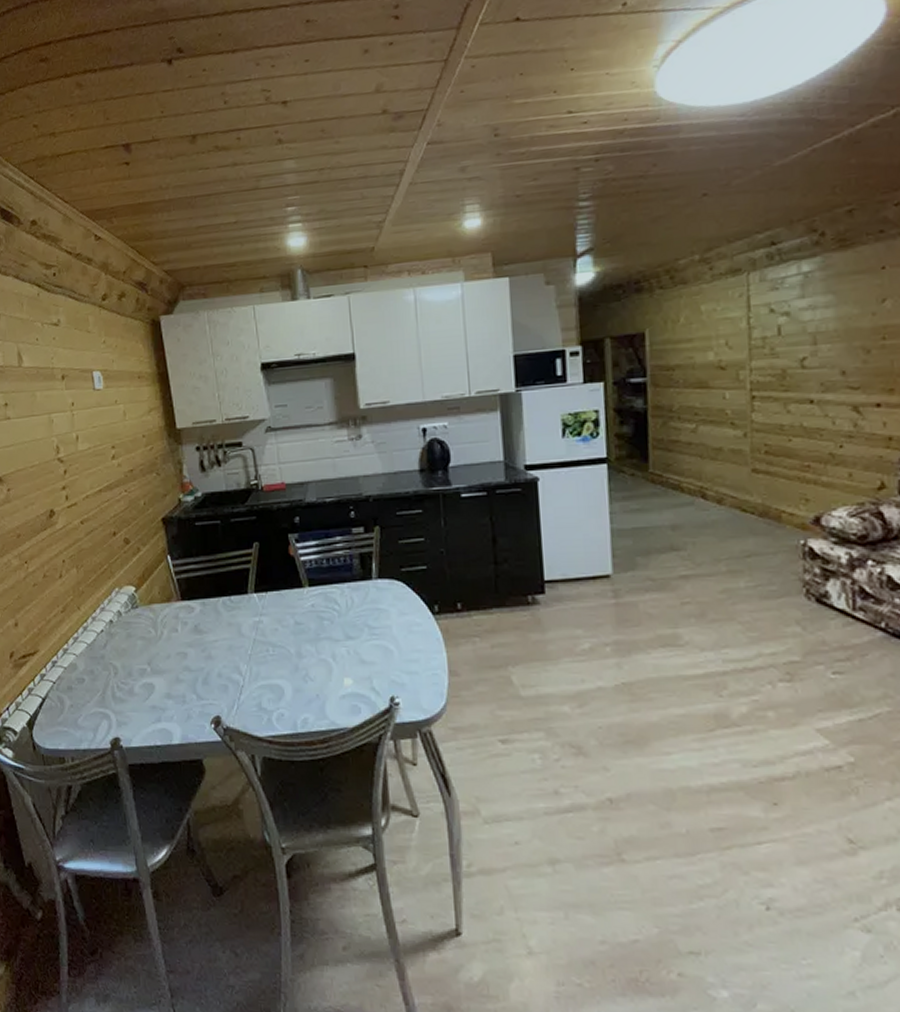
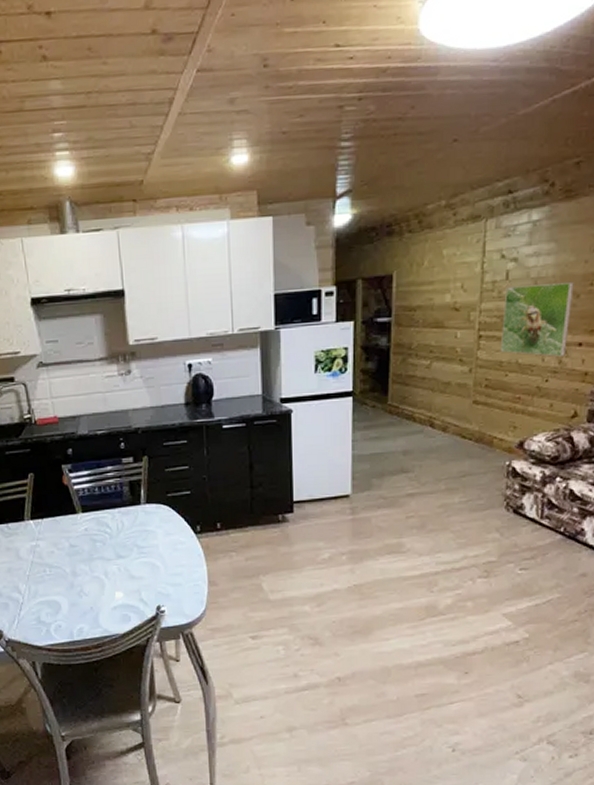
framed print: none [778,337,863,419] -> present [500,282,574,357]

